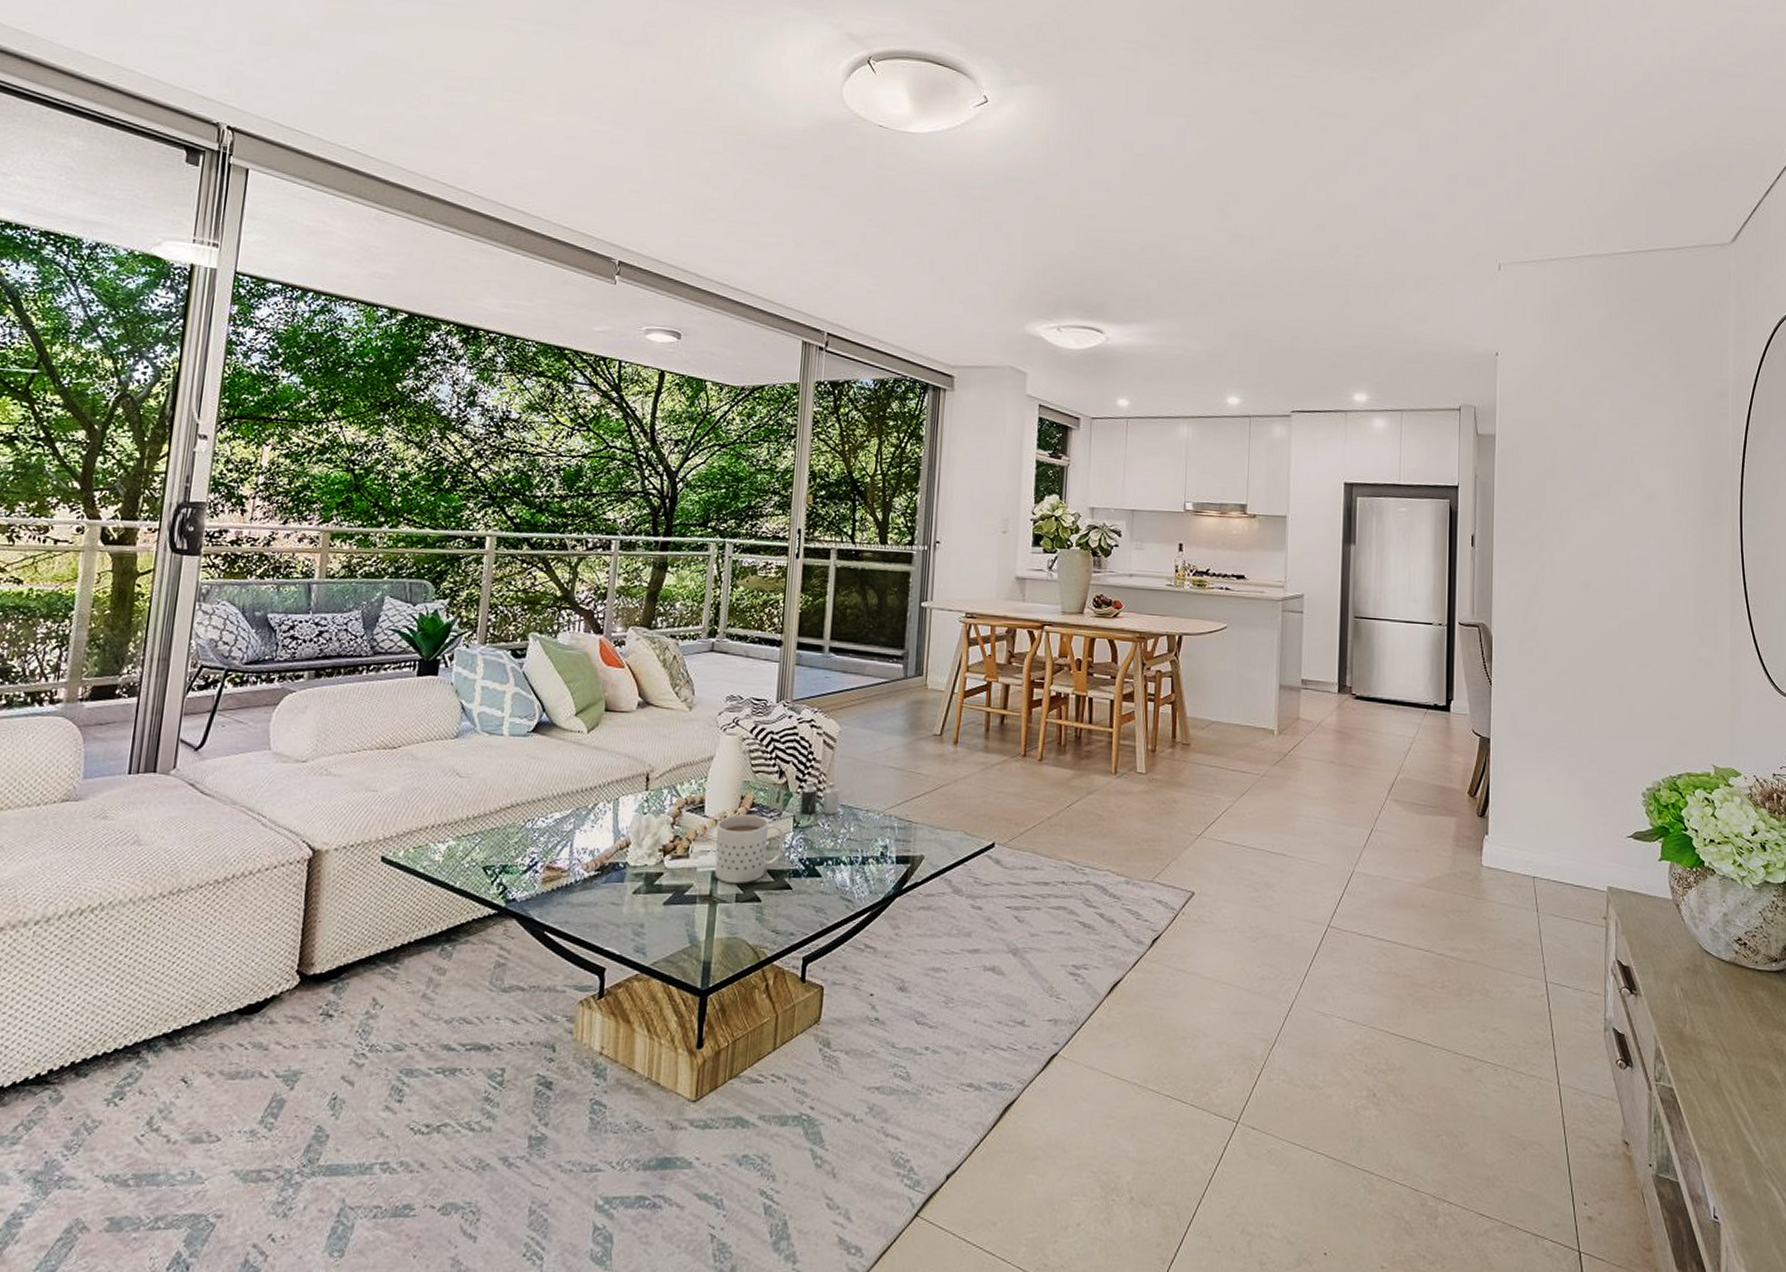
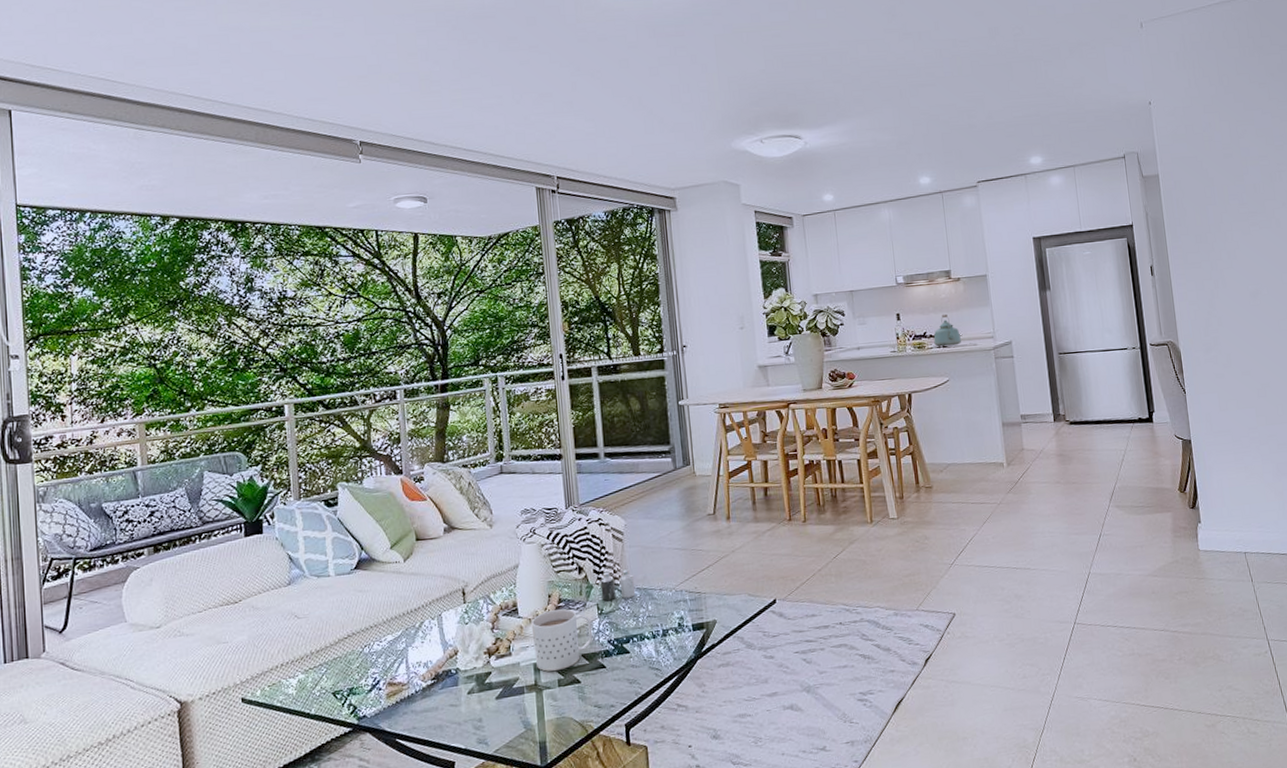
kettle: none [1216,552,1248,589] -> present [933,313,962,347]

